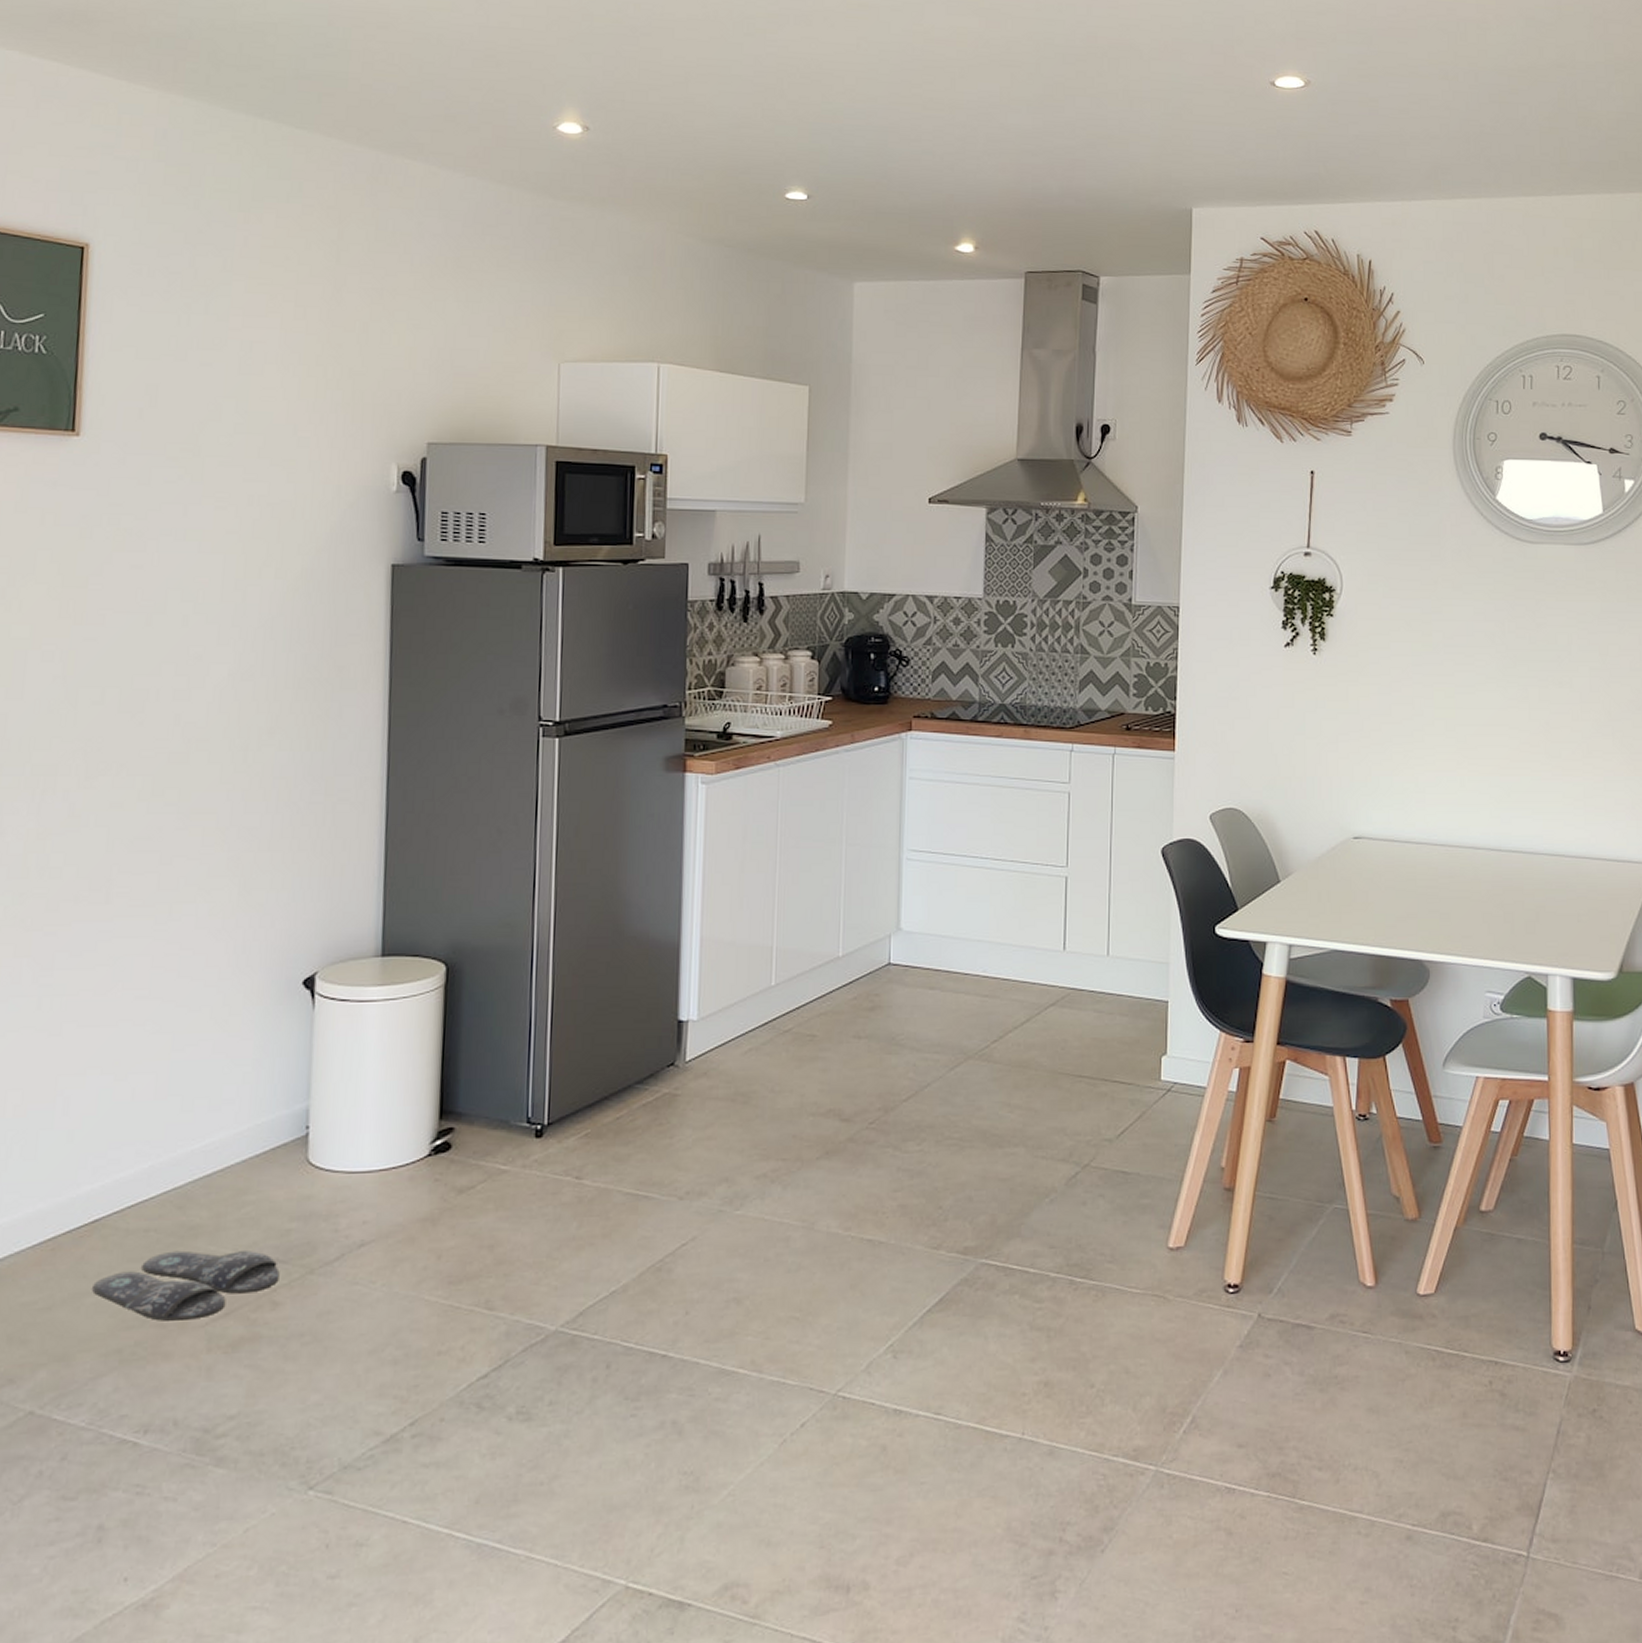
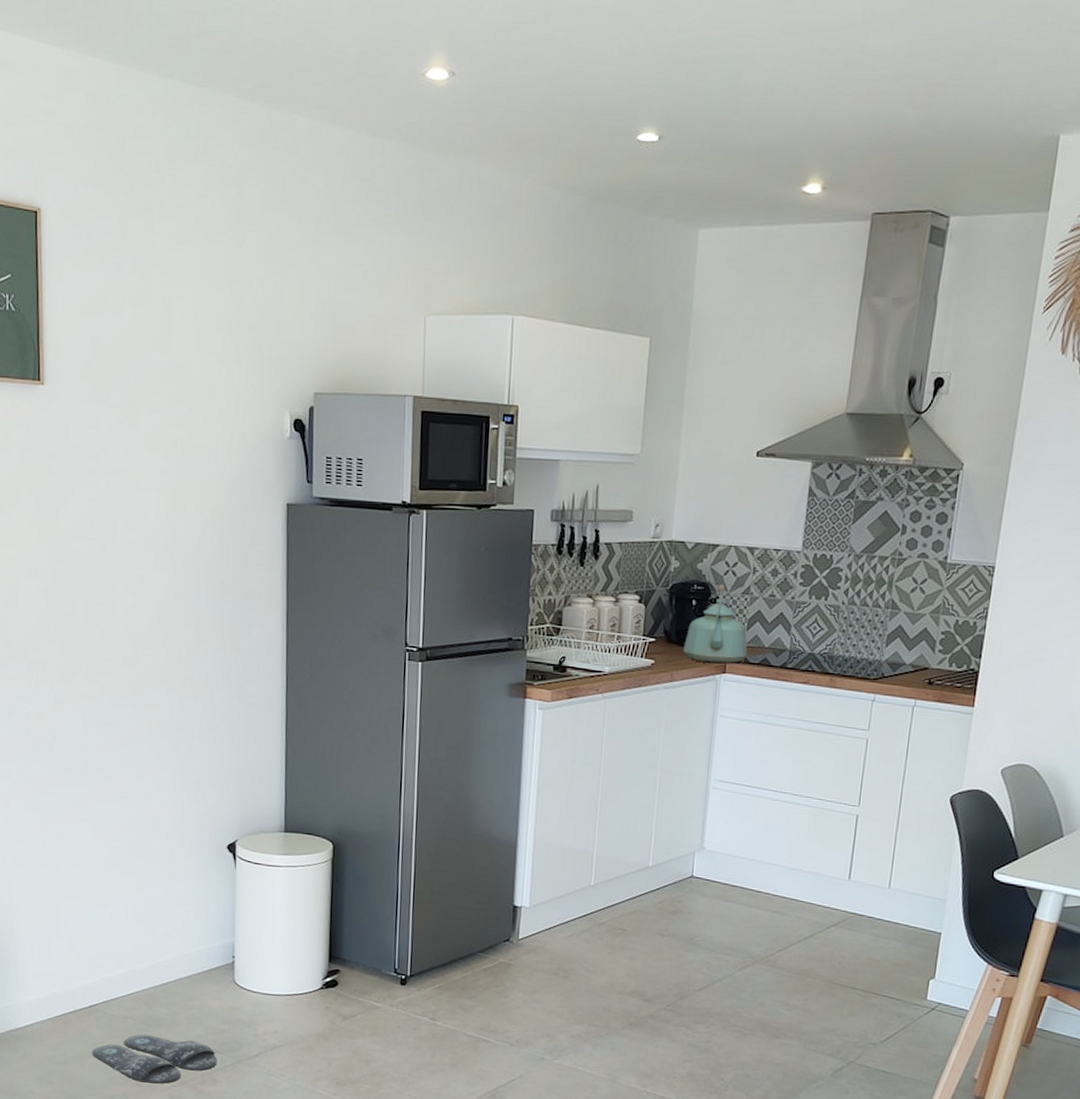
kettle: none [863,635,934,721] -> present [683,583,748,664]

